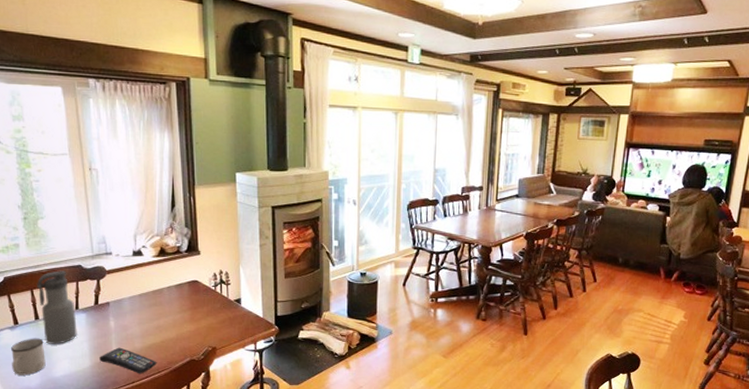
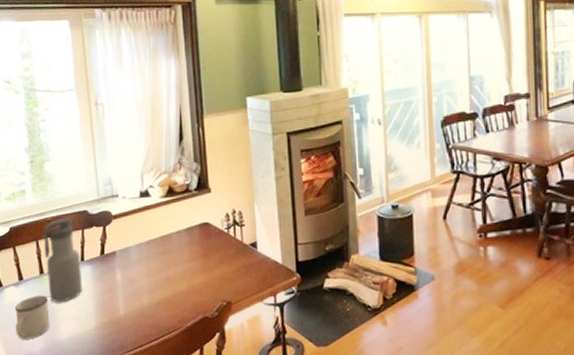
remote control: present [100,347,157,374] -> none [106,304,167,336]

